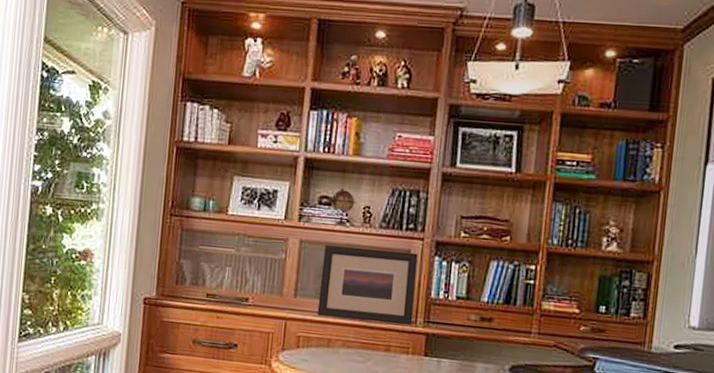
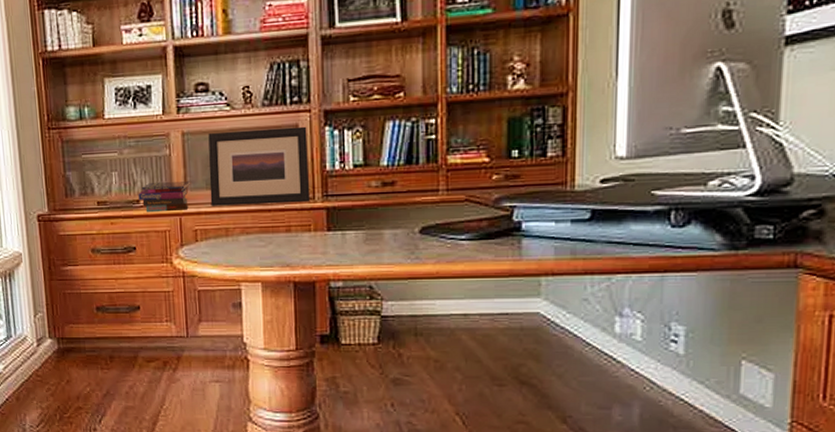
books: none [248,282,302,316] -> present [138,181,191,213]
globe: present [329,187,356,226] -> none [206,70,234,112]

